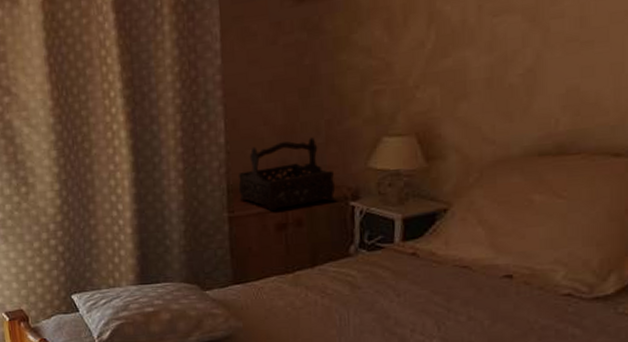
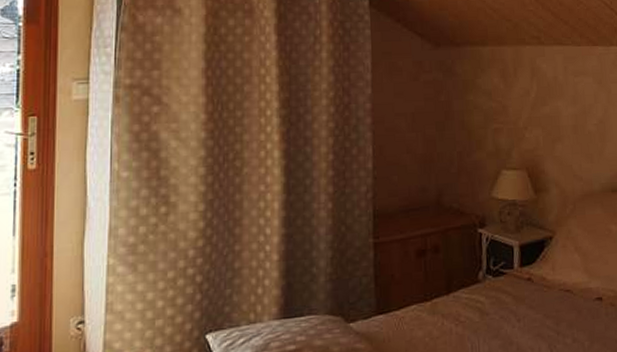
decorative basket: present [238,136,335,212] -> none [383,166,466,238]

